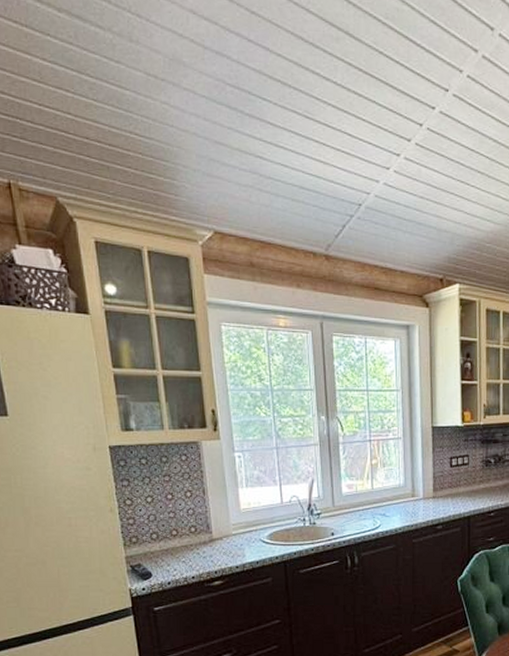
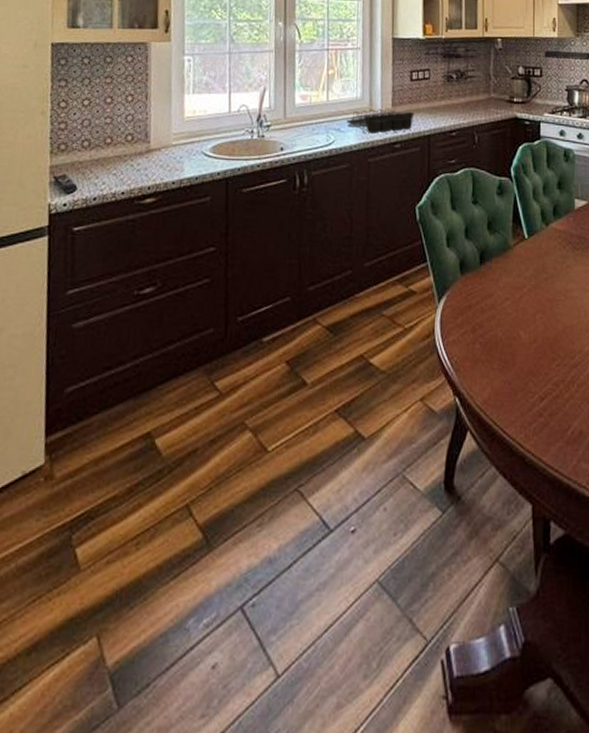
dish rack: none [391,494,455,517] -> present [346,108,415,134]

